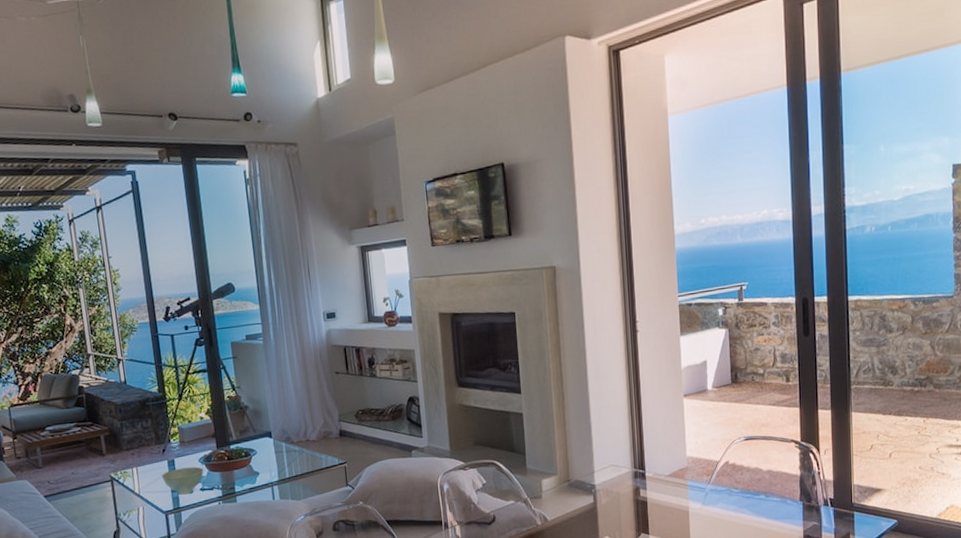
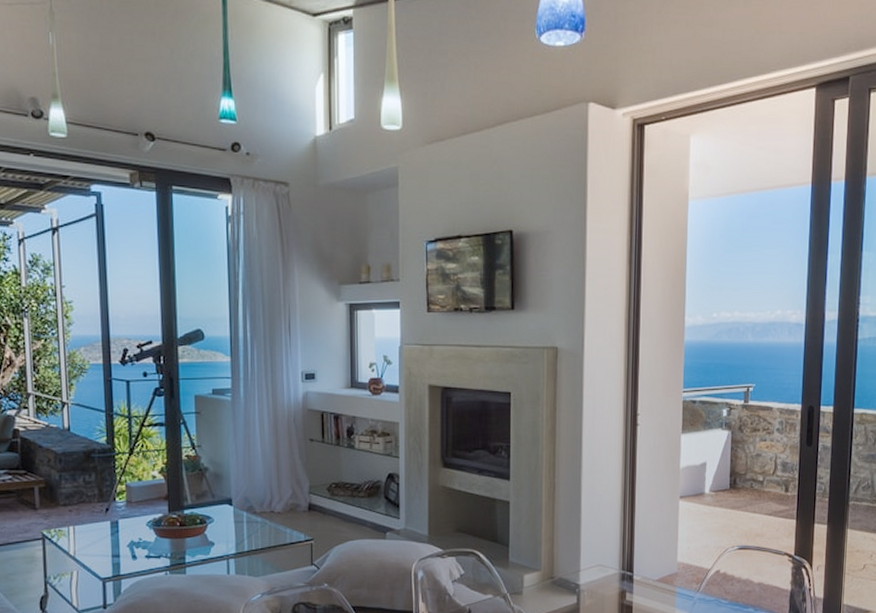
bowl: present [161,466,204,495] -> none [101,531,152,561]

